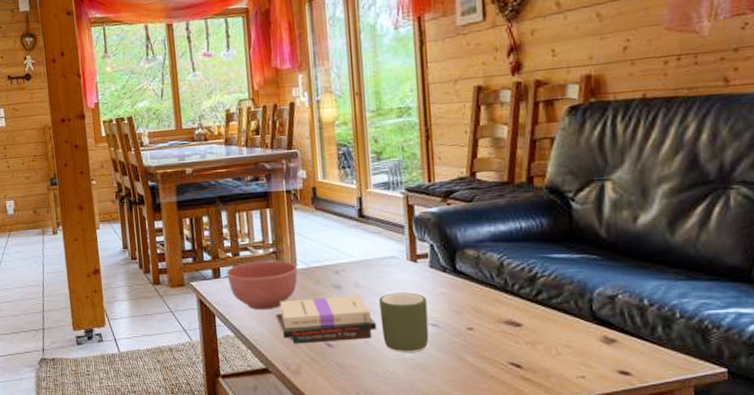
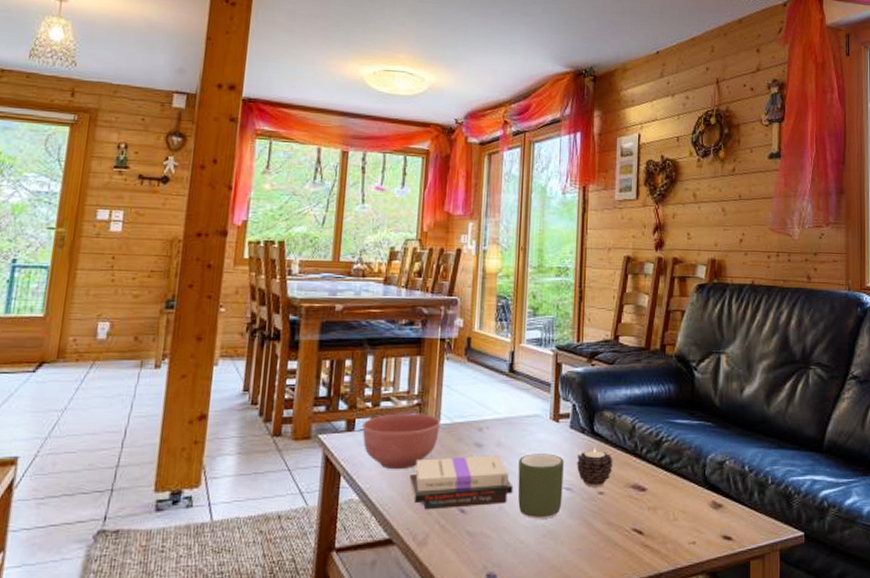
candle: none [440,286,482,324] -> present [576,448,613,487]

